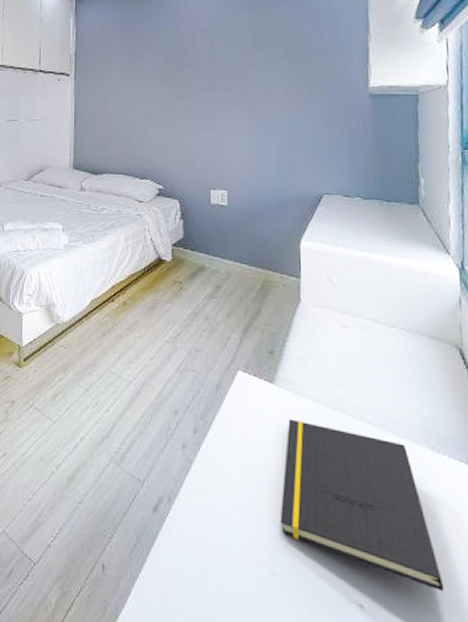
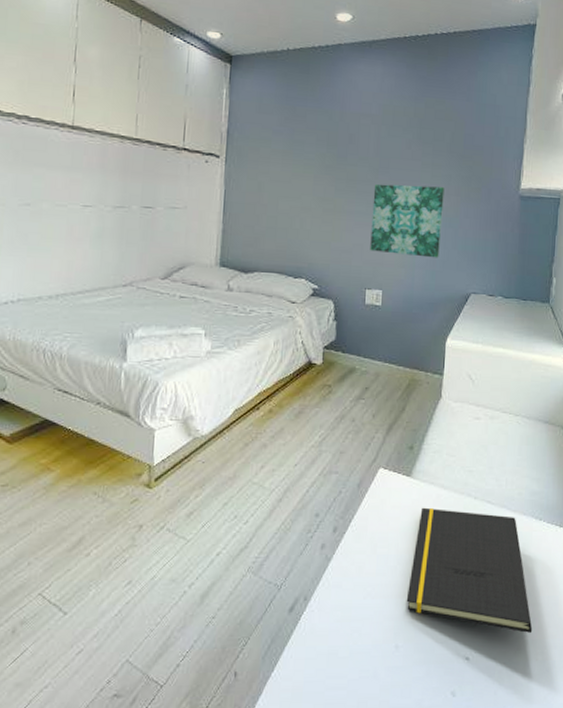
wall art: none [211,89,285,159] -> present [370,183,444,258]

